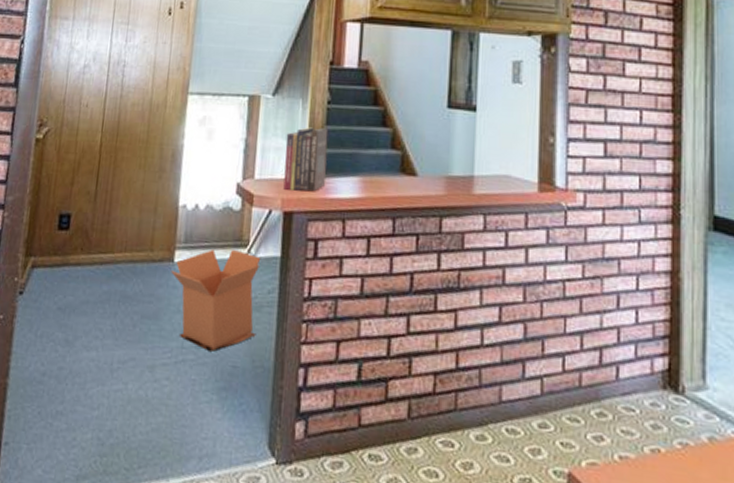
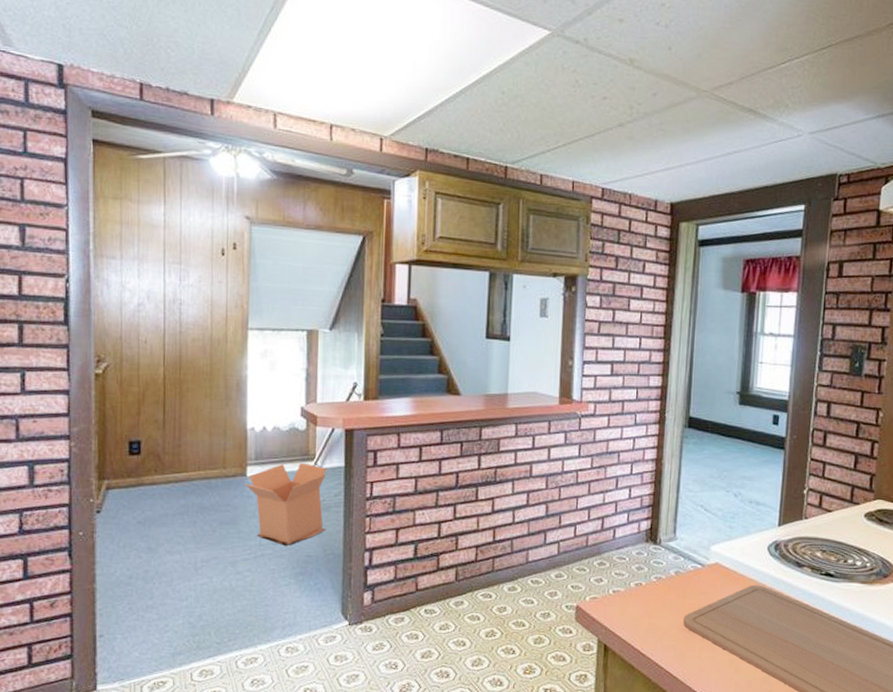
books: present [283,127,329,192] -> none [344,357,383,412]

